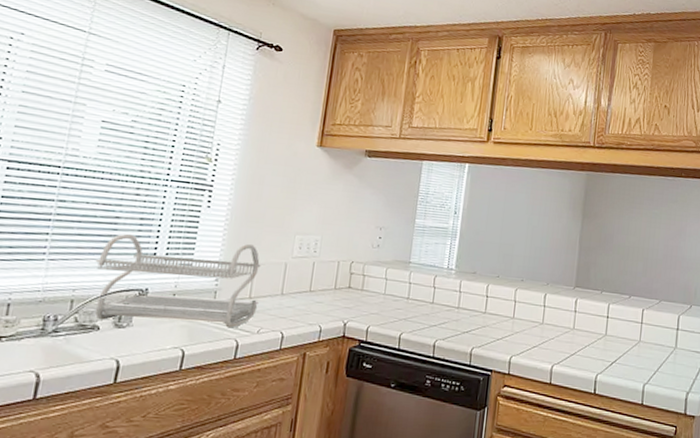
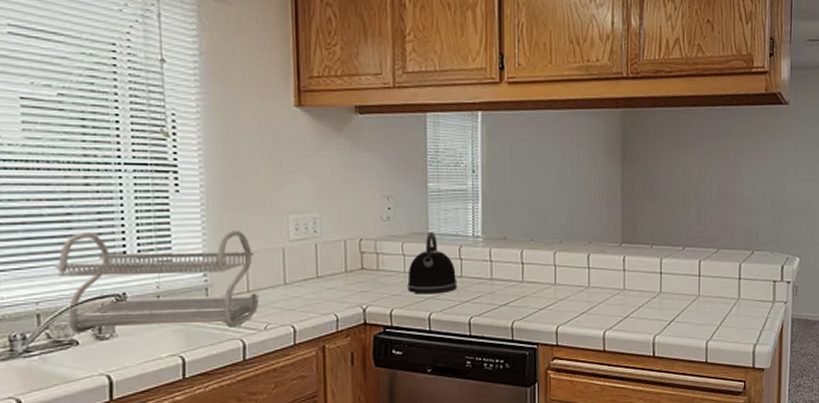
kettle: none [385,260,429,316] -> present [407,231,458,294]

